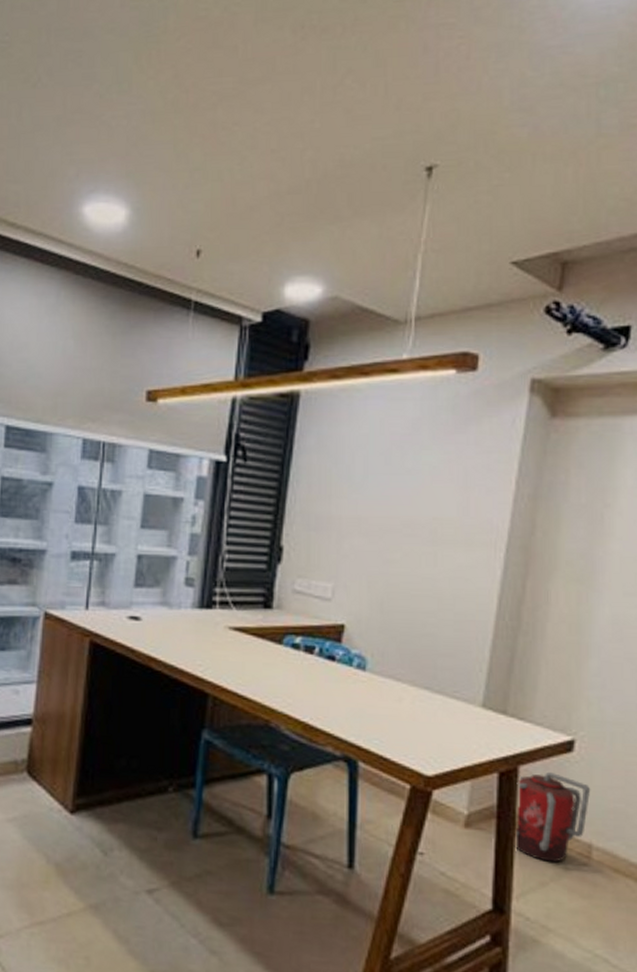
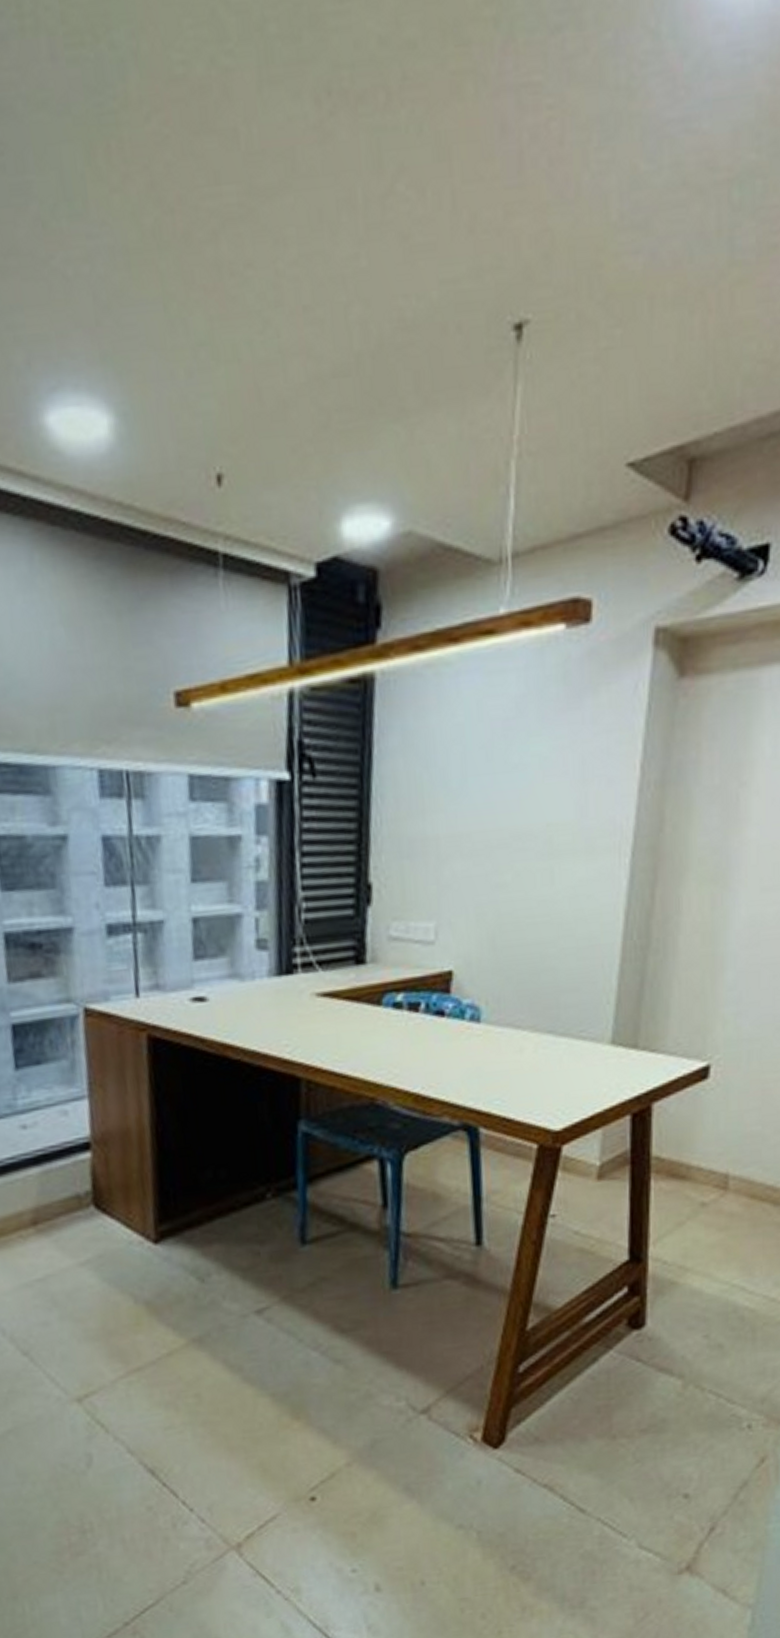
fire extinguisher: present [514,771,591,862] -> none [649,1104,727,1201]

